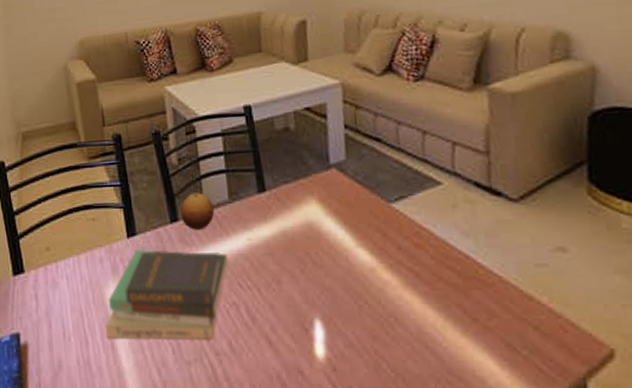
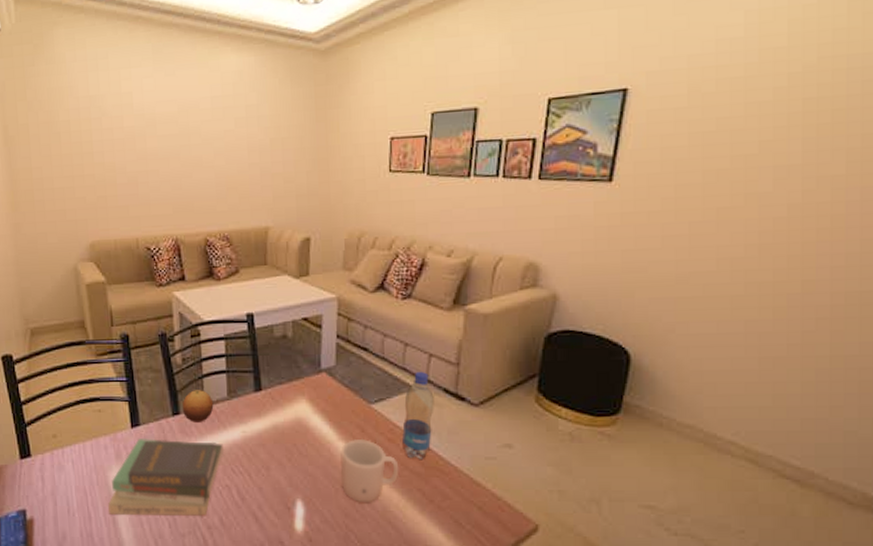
mug: none [360,244,433,323] -> present [340,438,399,503]
bottle: none [429,162,467,269] -> present [401,371,434,461]

